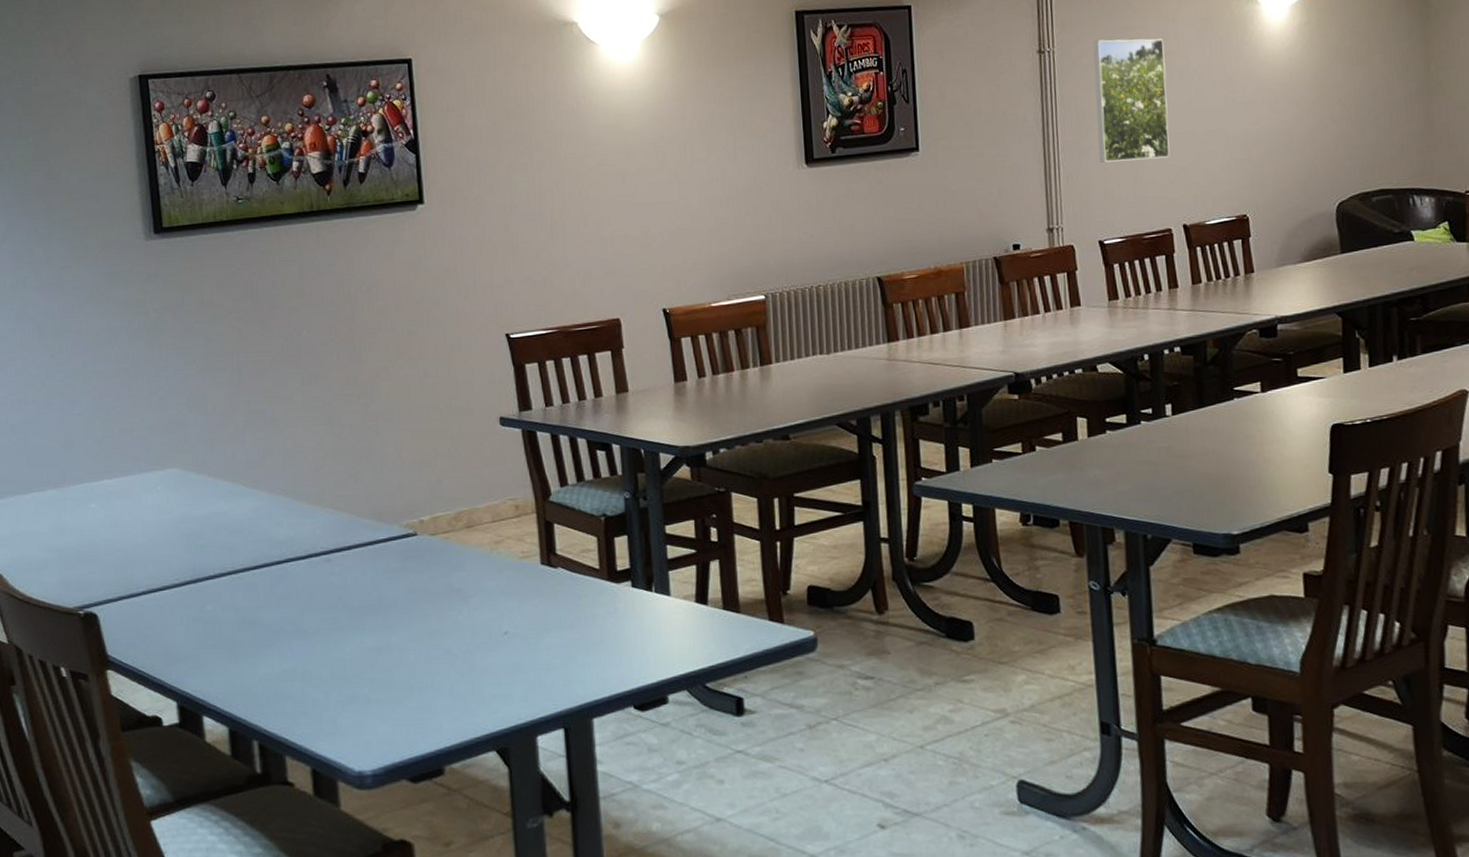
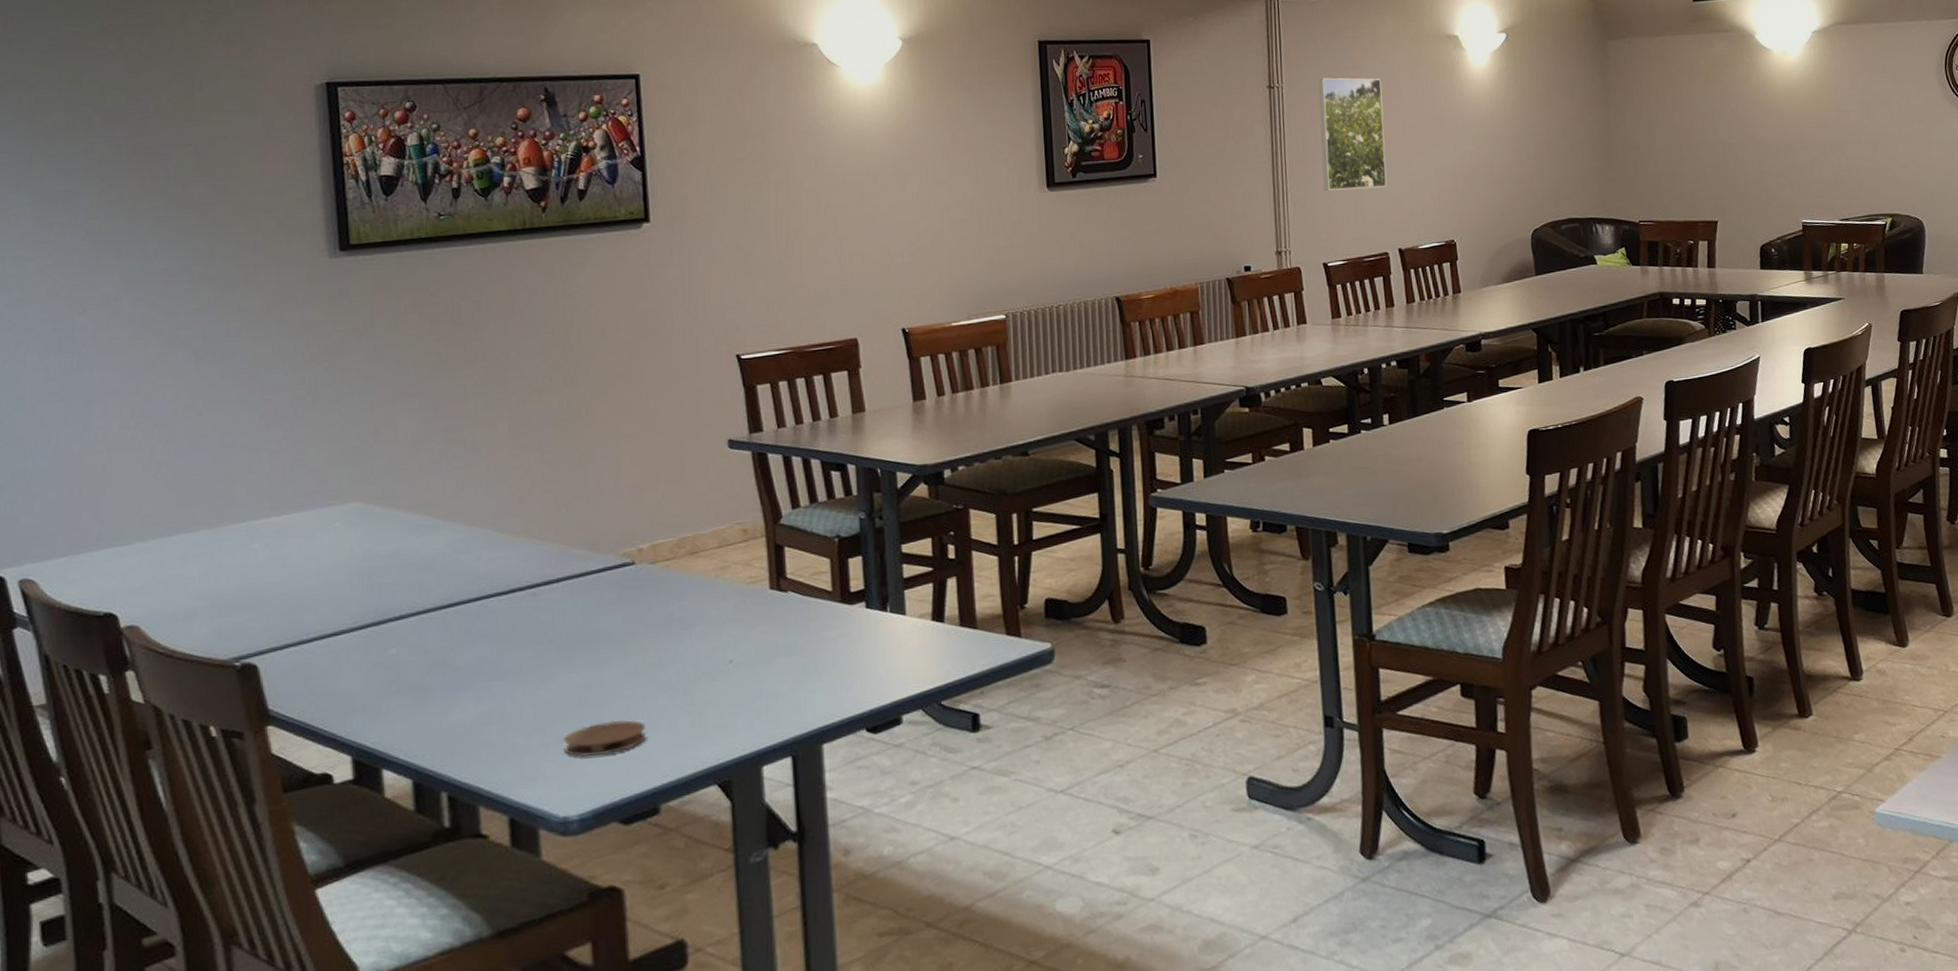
coaster: none [358,683,430,716] -> present [564,720,646,757]

